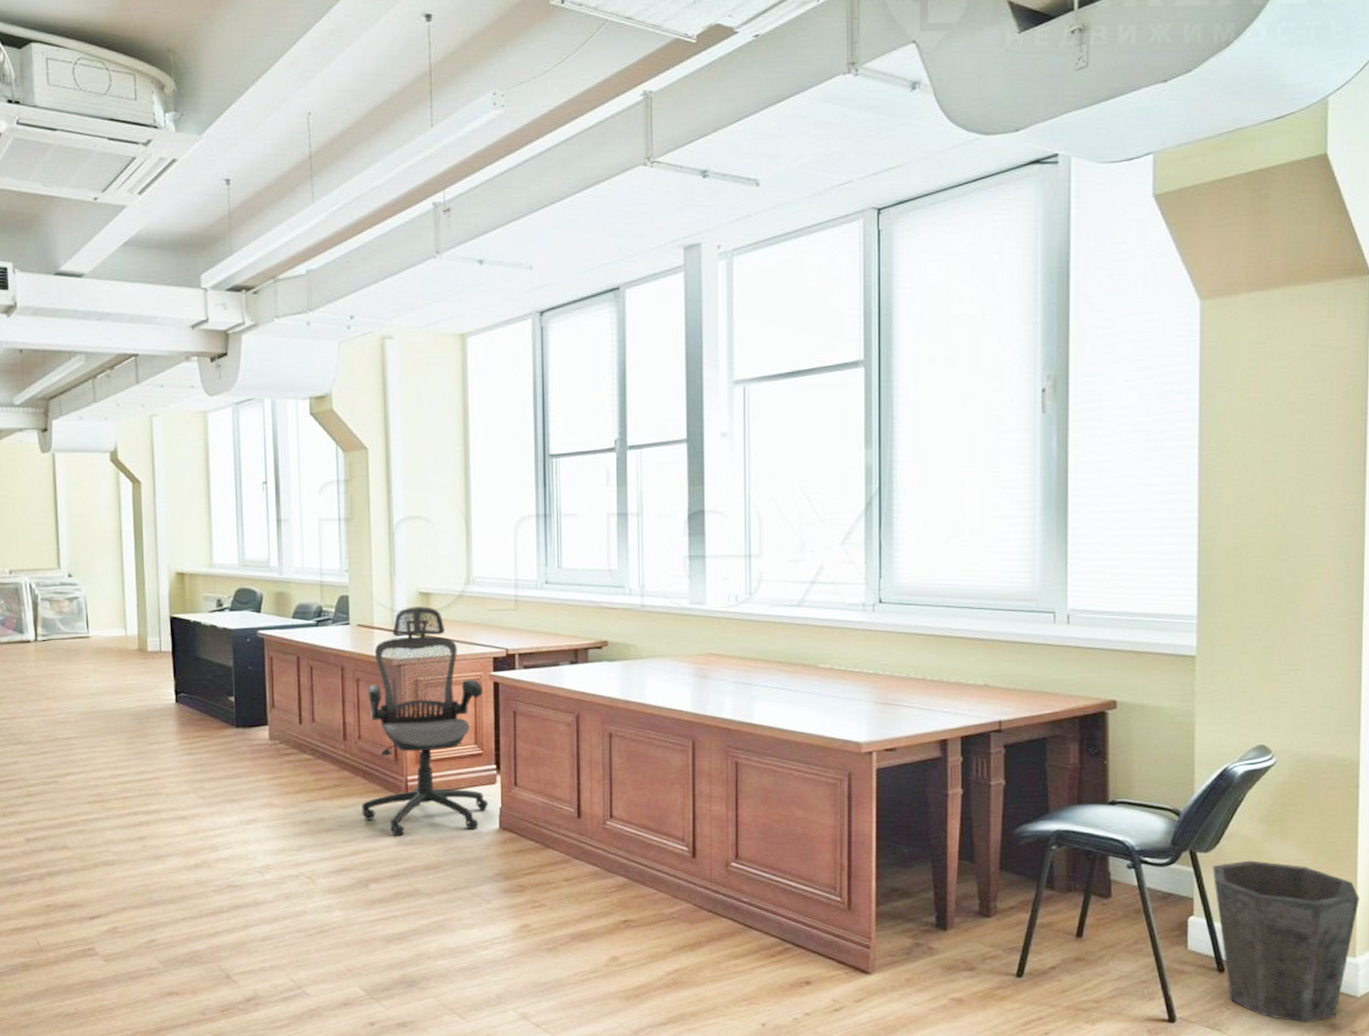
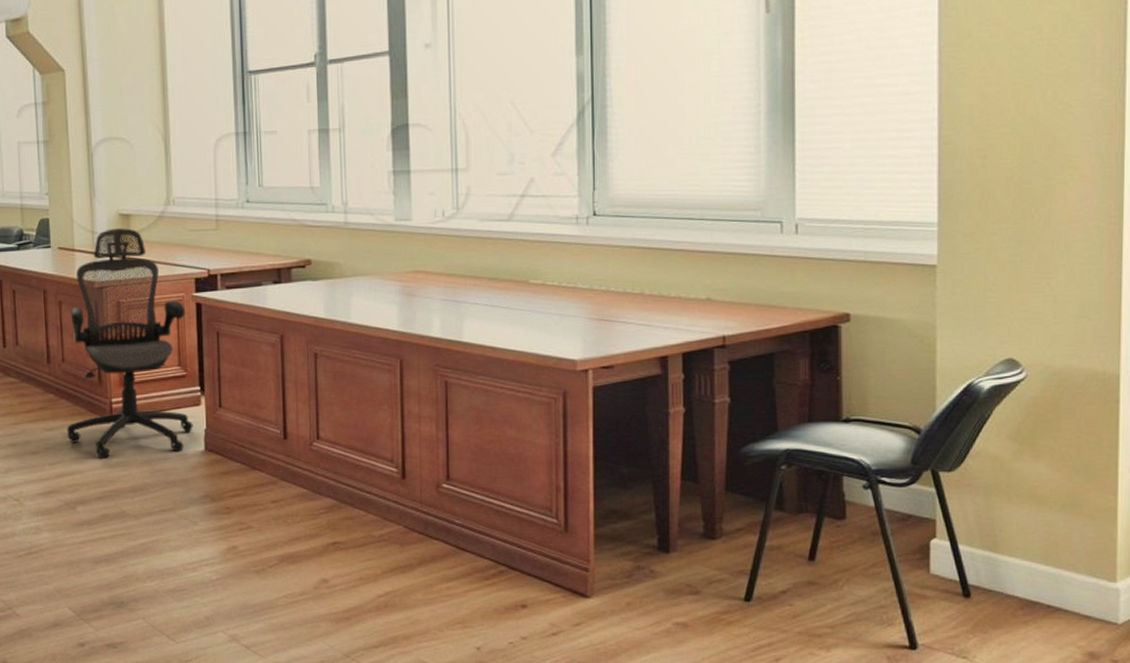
waste bin: present [1213,860,1360,1023] -> none [957,480,1120,651]

